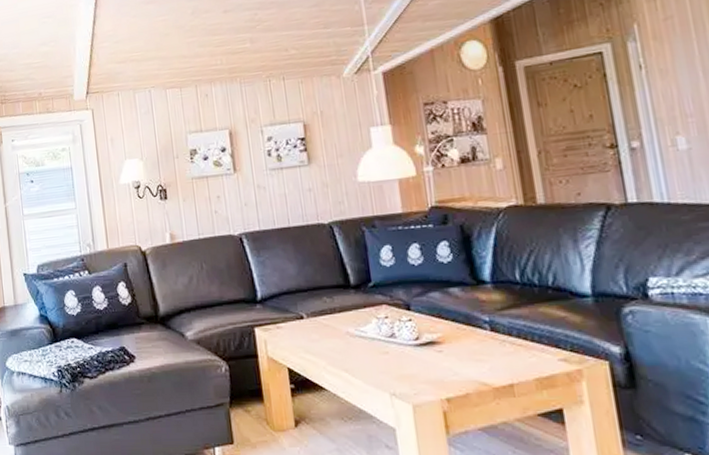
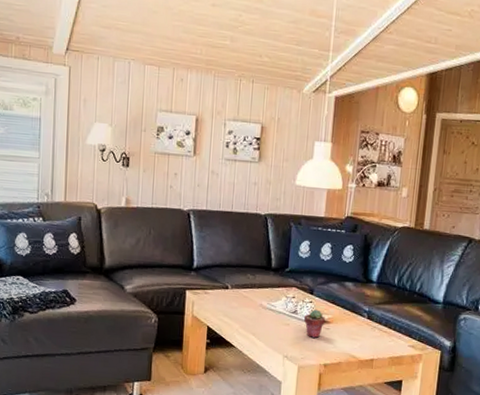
potted succulent: none [405,328,434,366] -> present [303,309,325,338]

